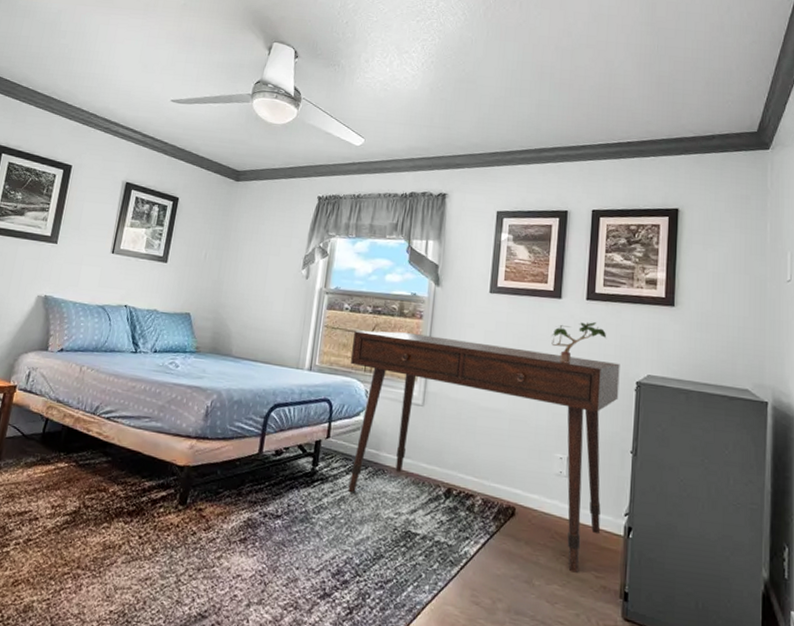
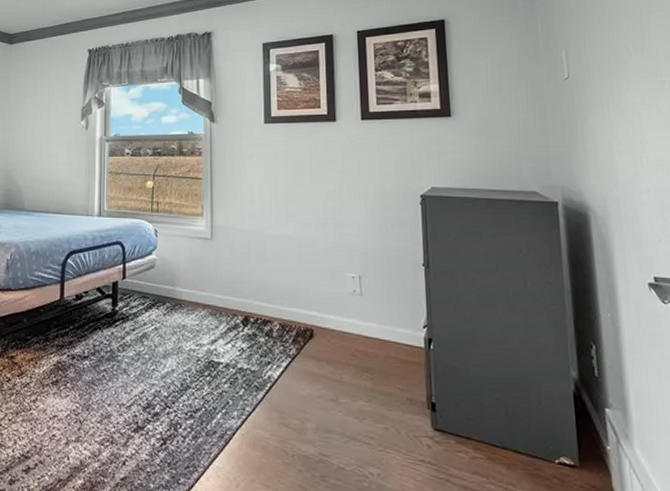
desk: present [348,330,620,573] -> none [138,171,404,388]
potted plant: present [551,322,607,363] -> none [331,141,386,184]

